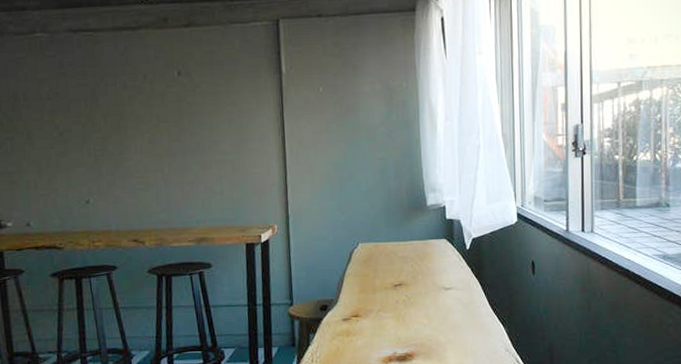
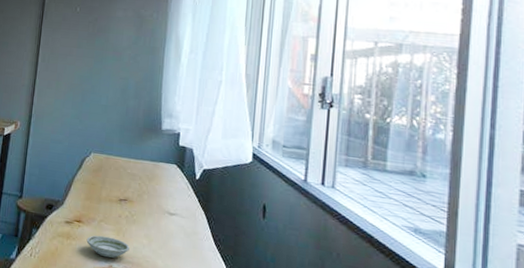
saucer: none [367,324,411,346] -> present [86,235,130,258]

